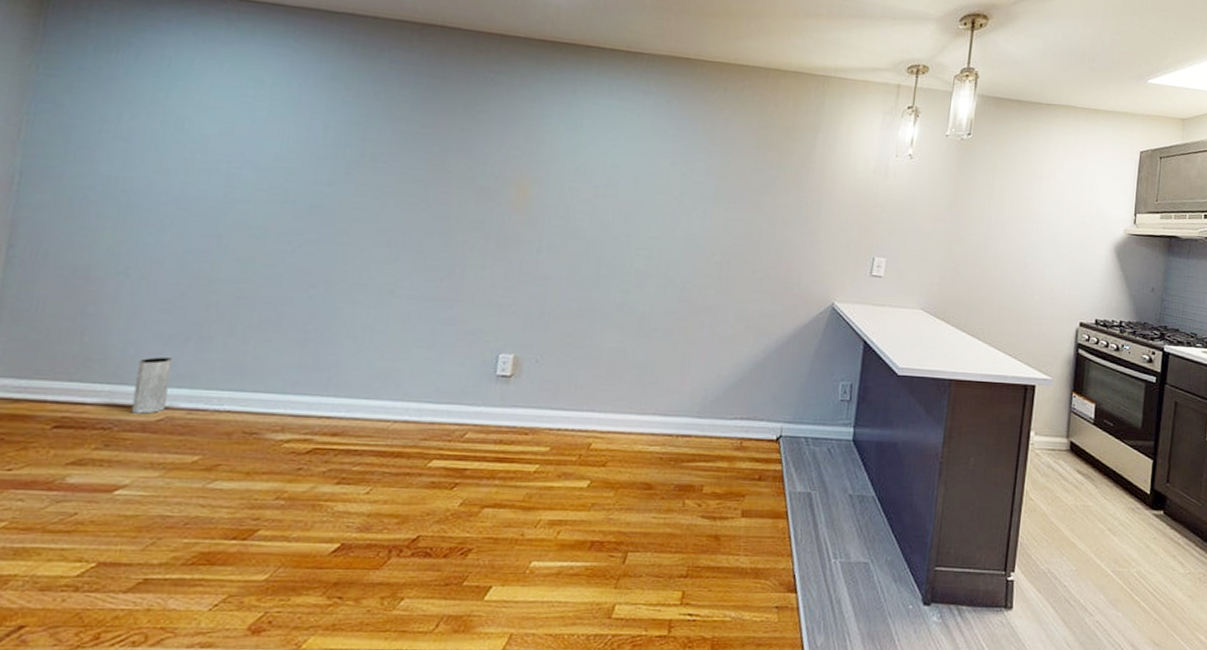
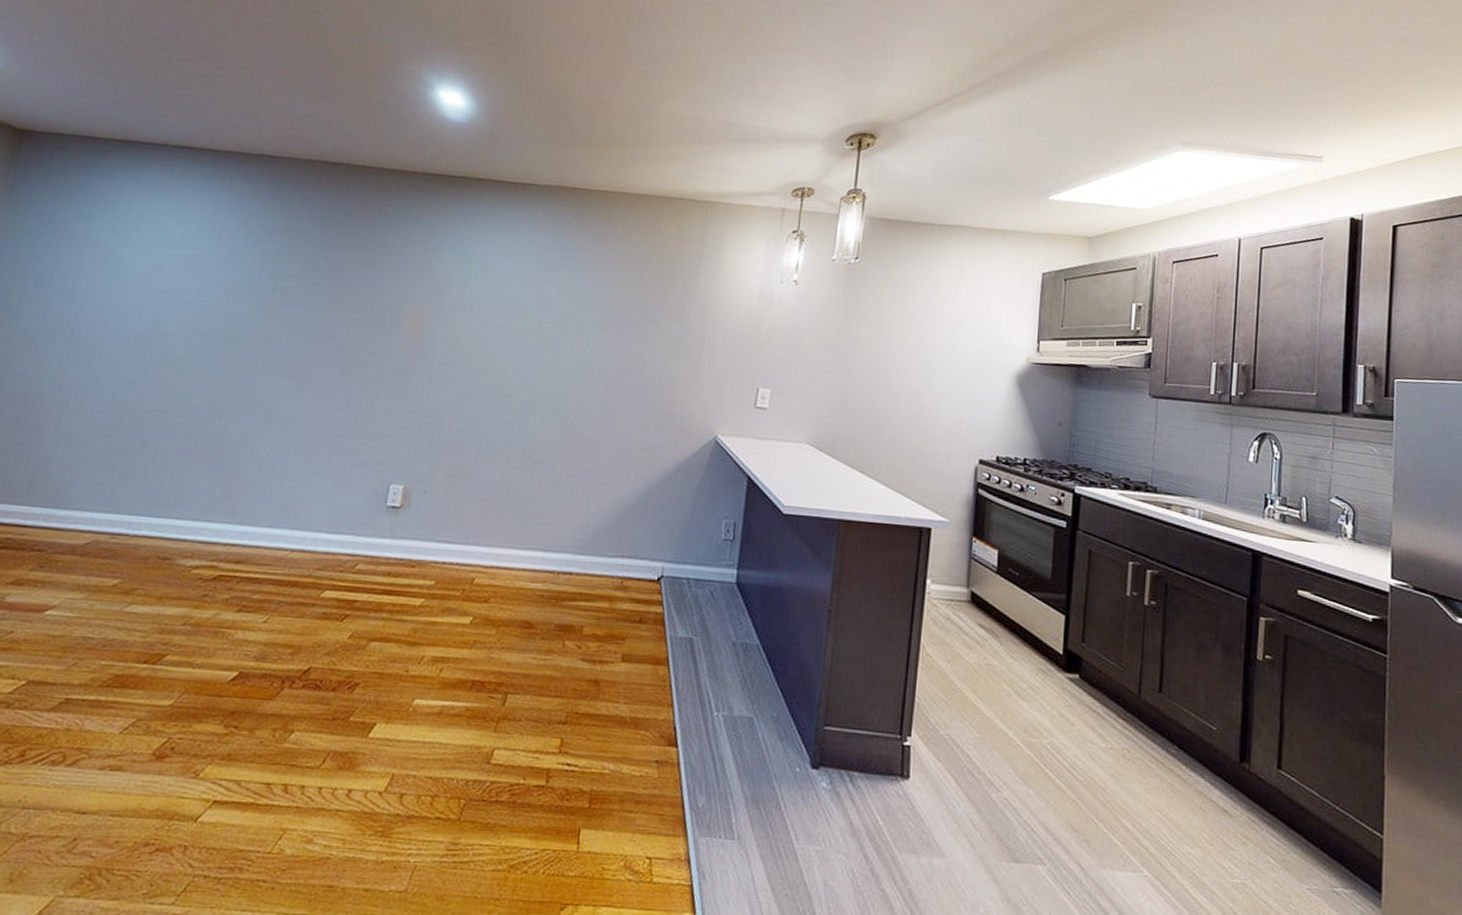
vase: present [131,357,173,414] -> none [63,483,102,537]

